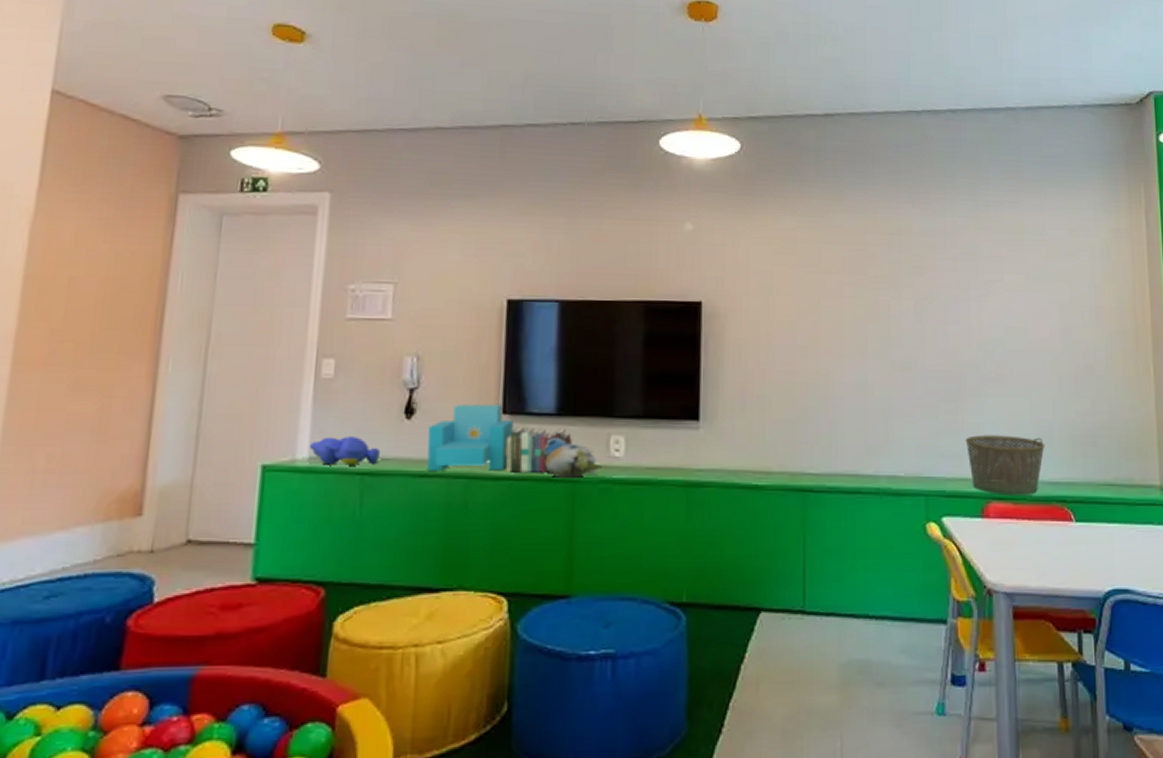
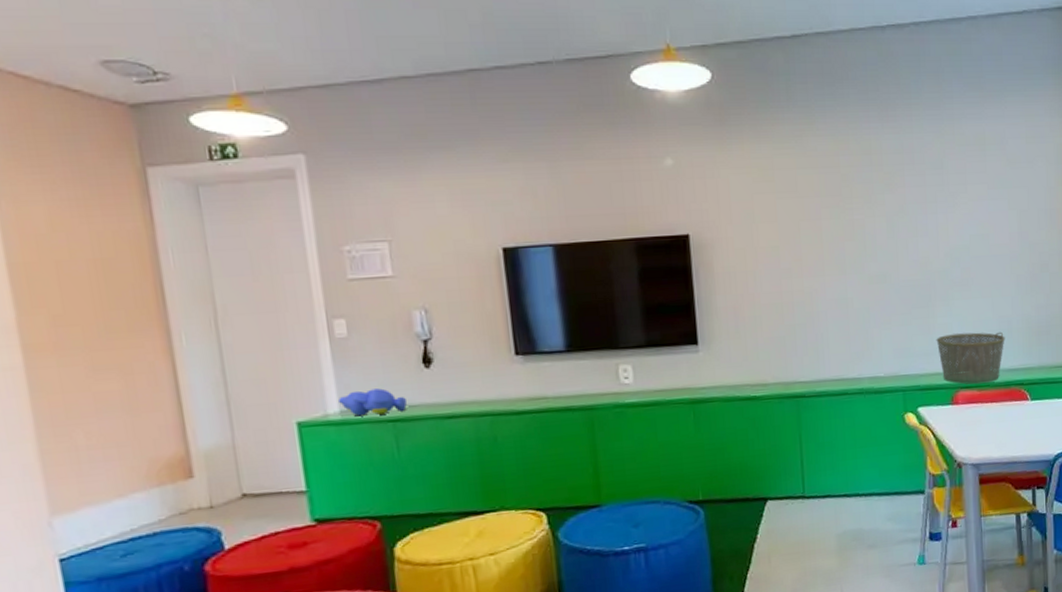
armchair: present [426,404,514,471] -> none [447,347,528,412]
books: present [506,428,572,472] -> none [524,363,584,407]
plush toy: present [542,438,602,478] -> none [557,372,614,407]

